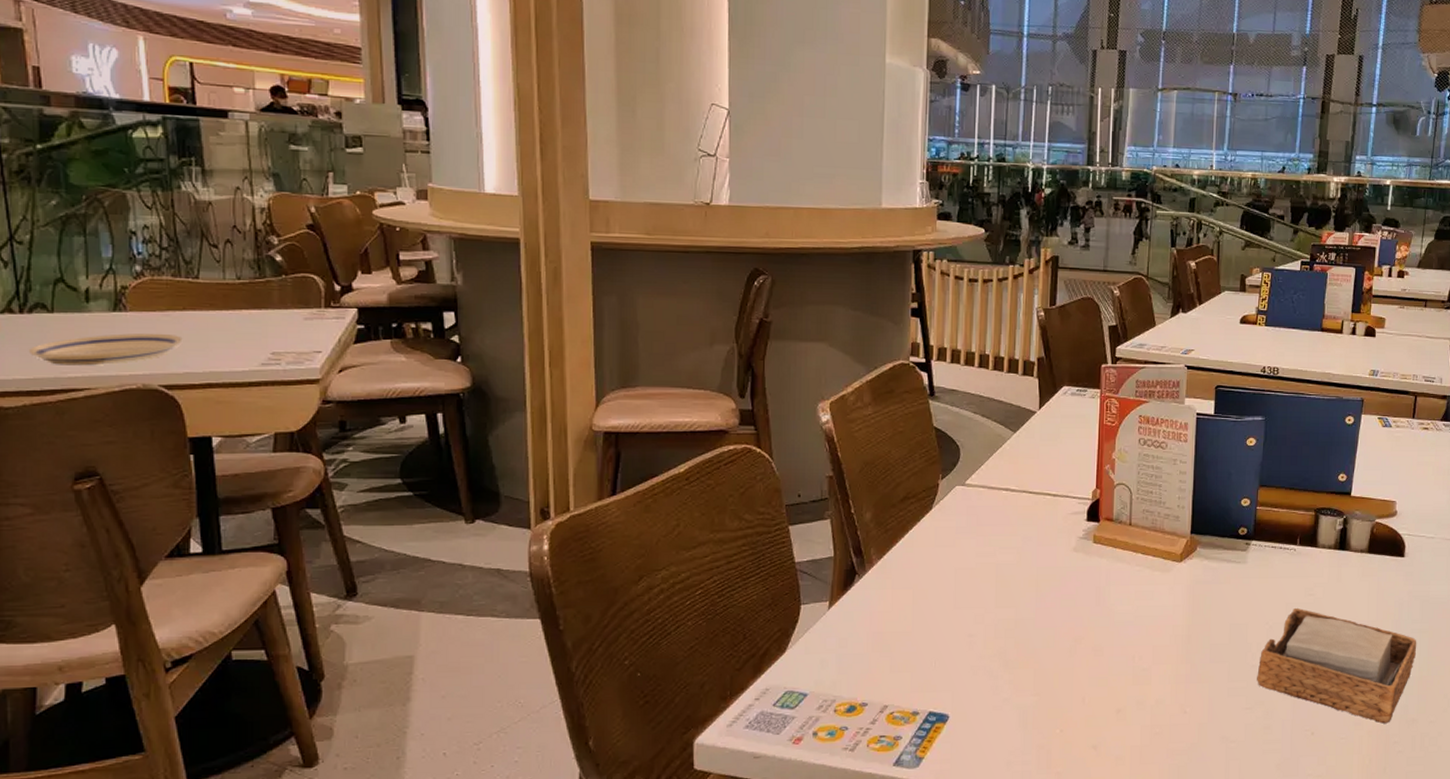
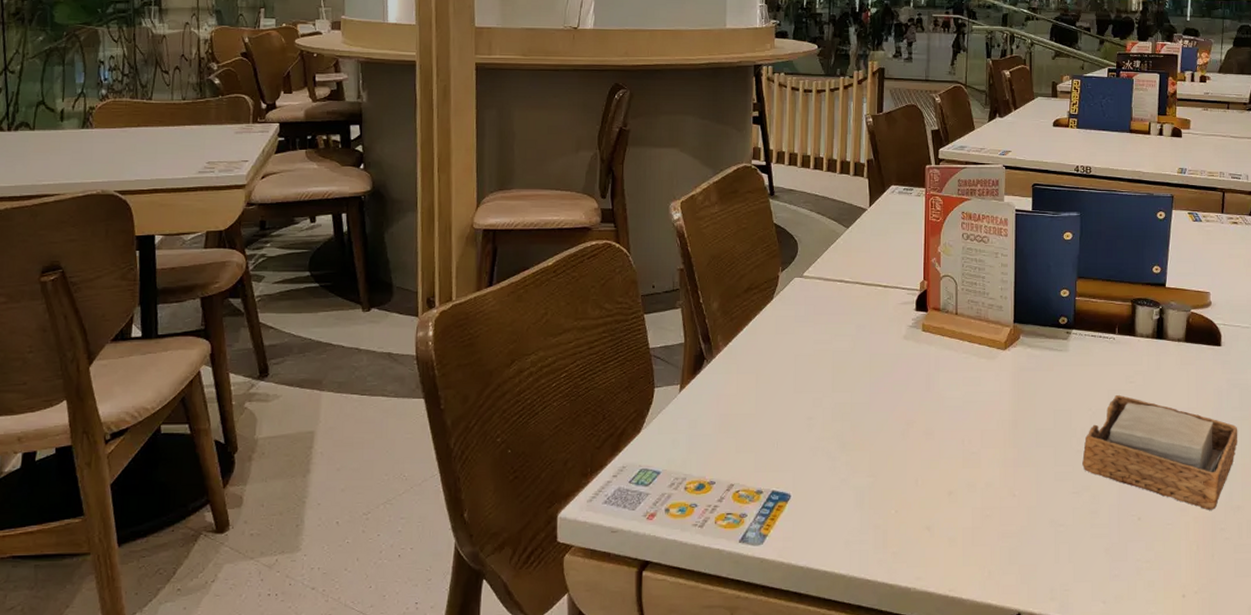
plate: present [28,333,183,366] -> none [12,146,136,175]

